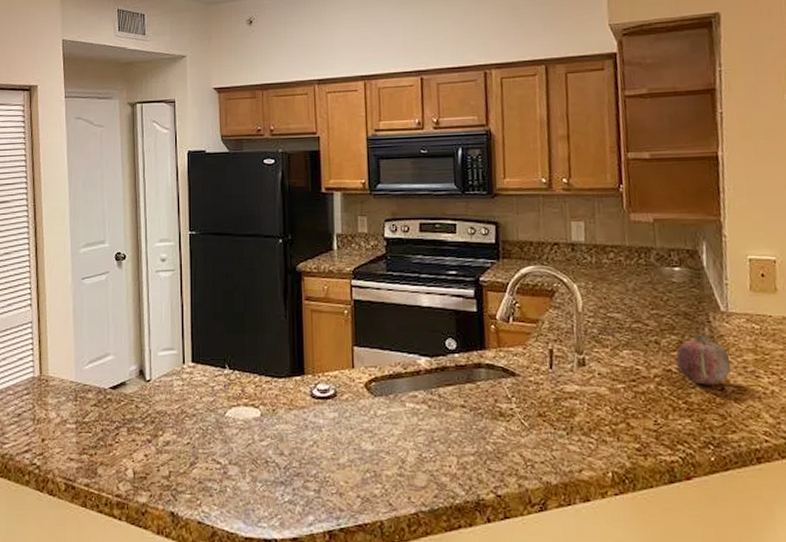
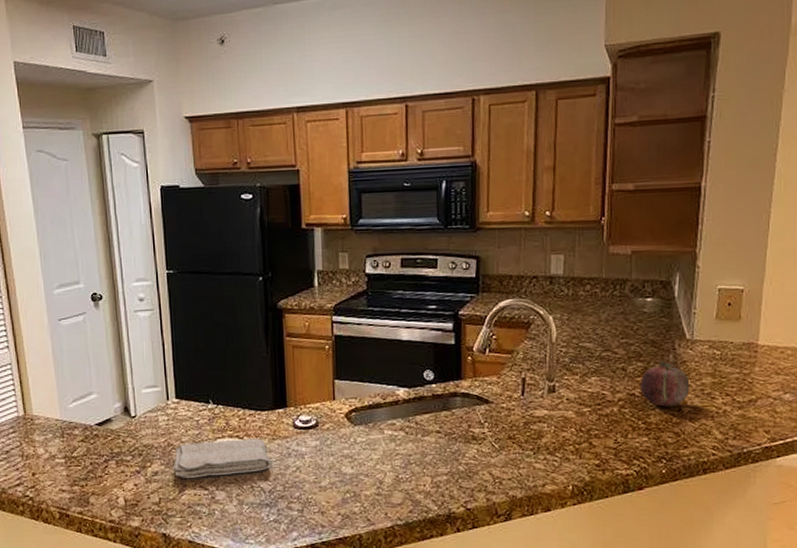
washcloth: none [186,408,287,450] -> present [174,439,271,478]

